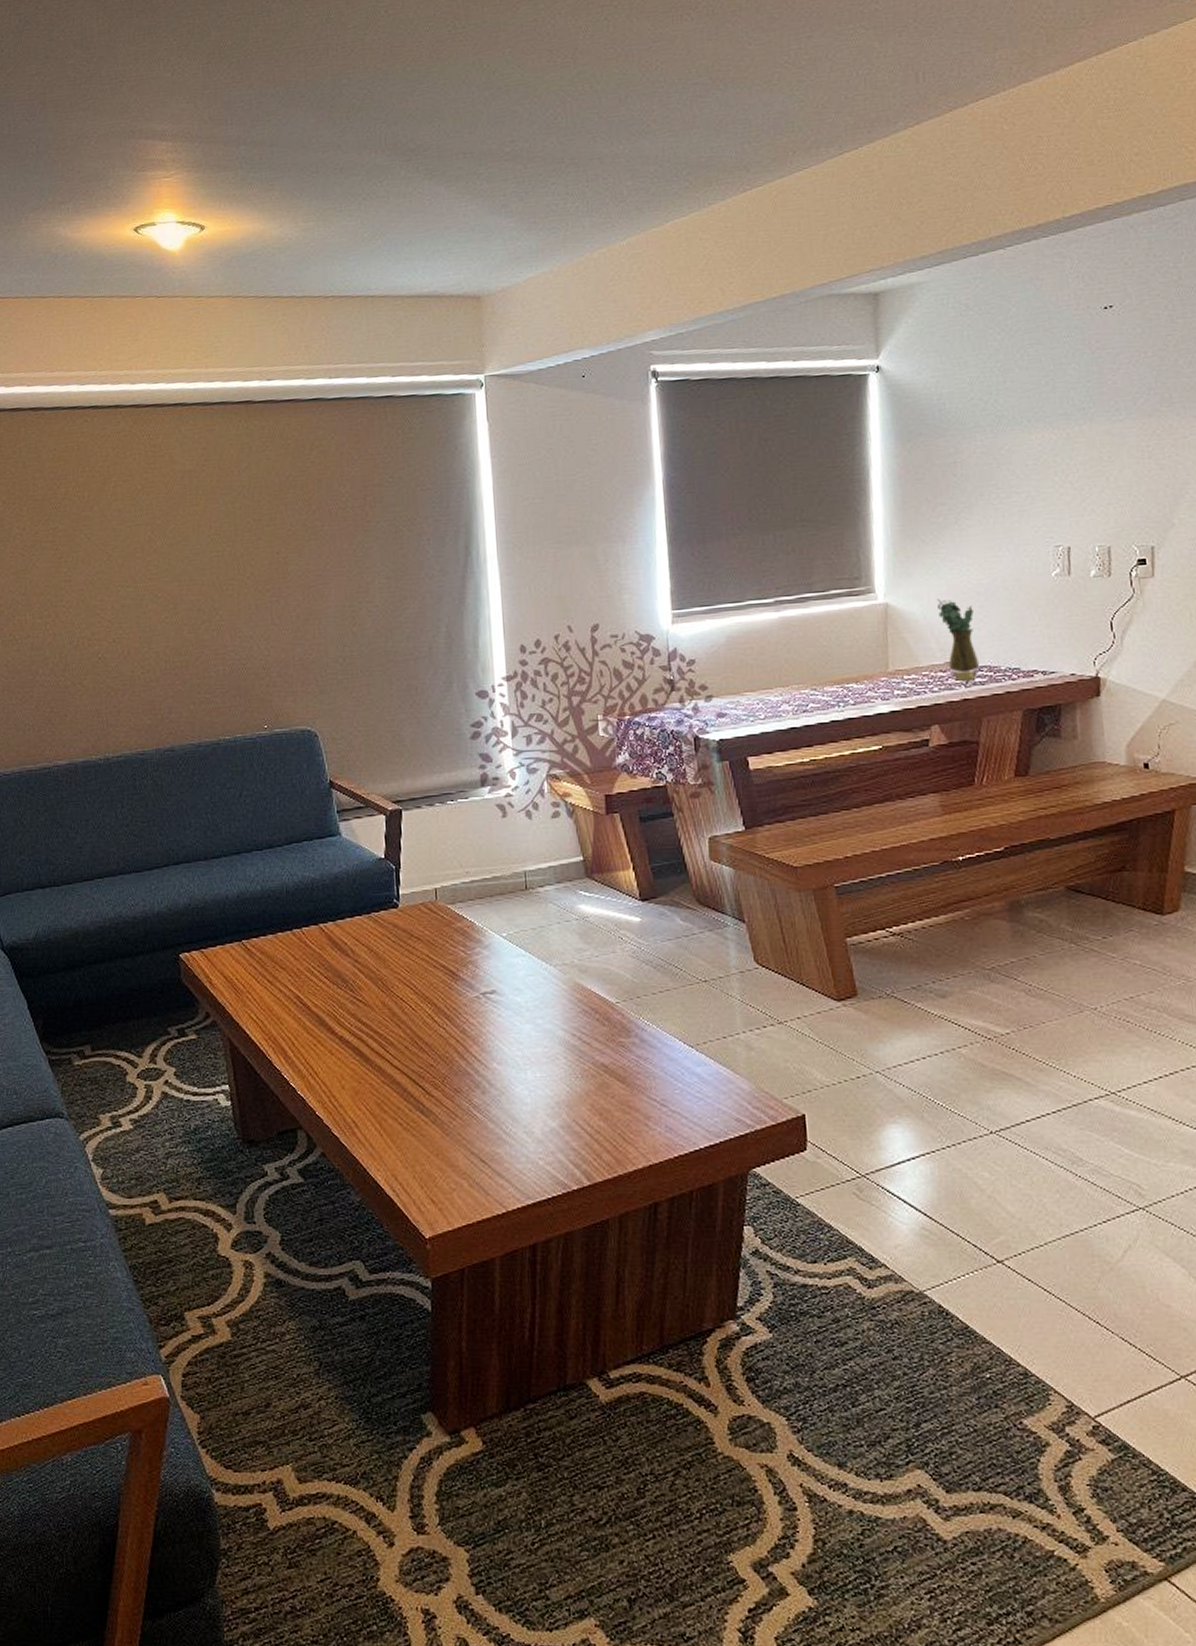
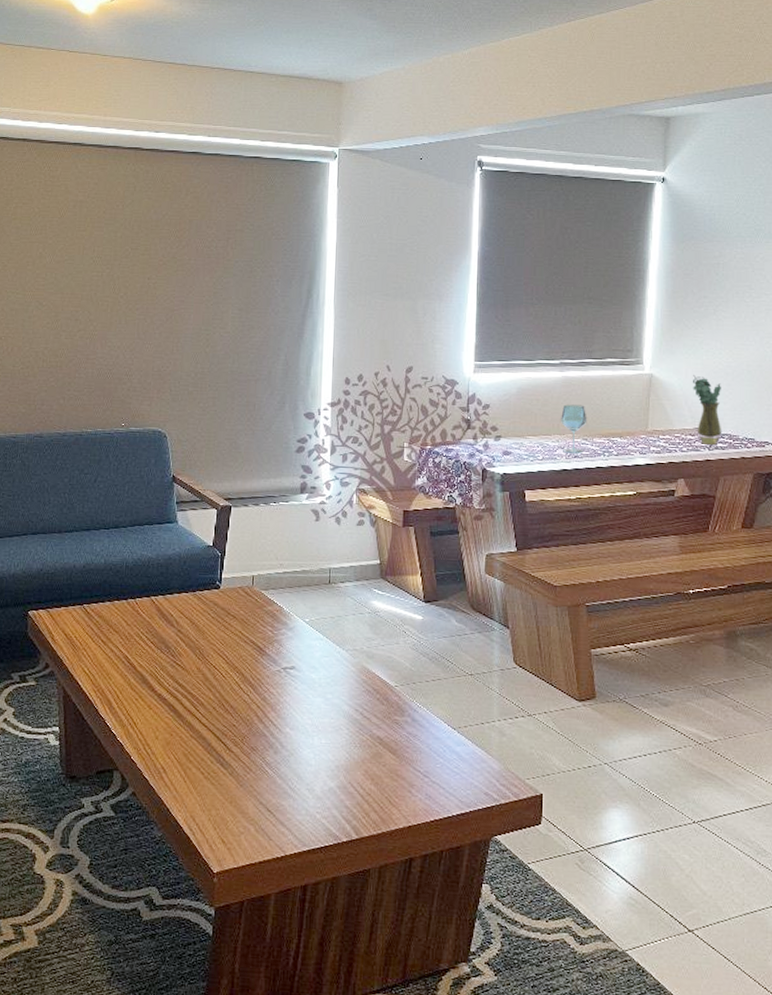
wine glass: none [781,648,815,709] -> present [560,404,587,454]

